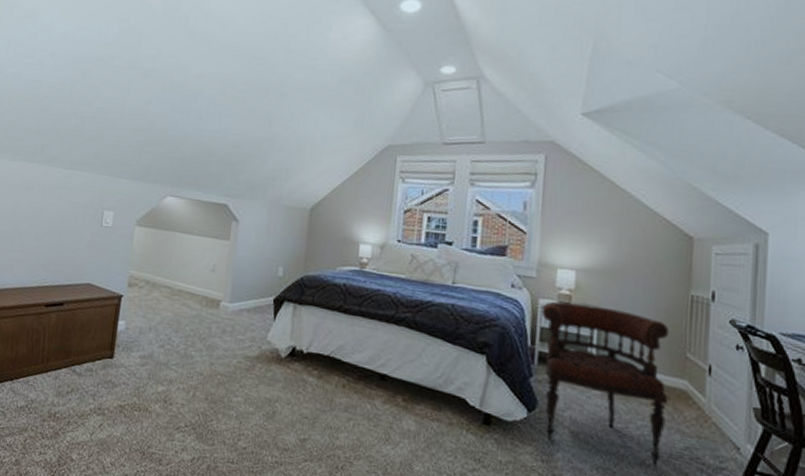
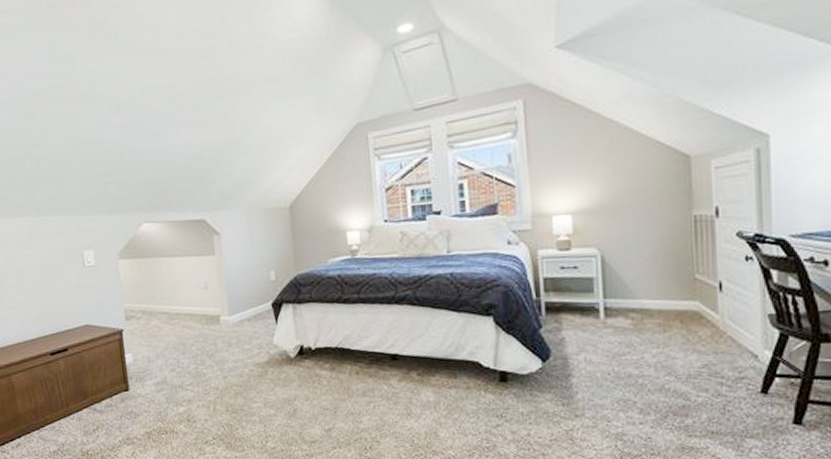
armchair: present [541,301,670,467] -> none [541,245,682,389]

